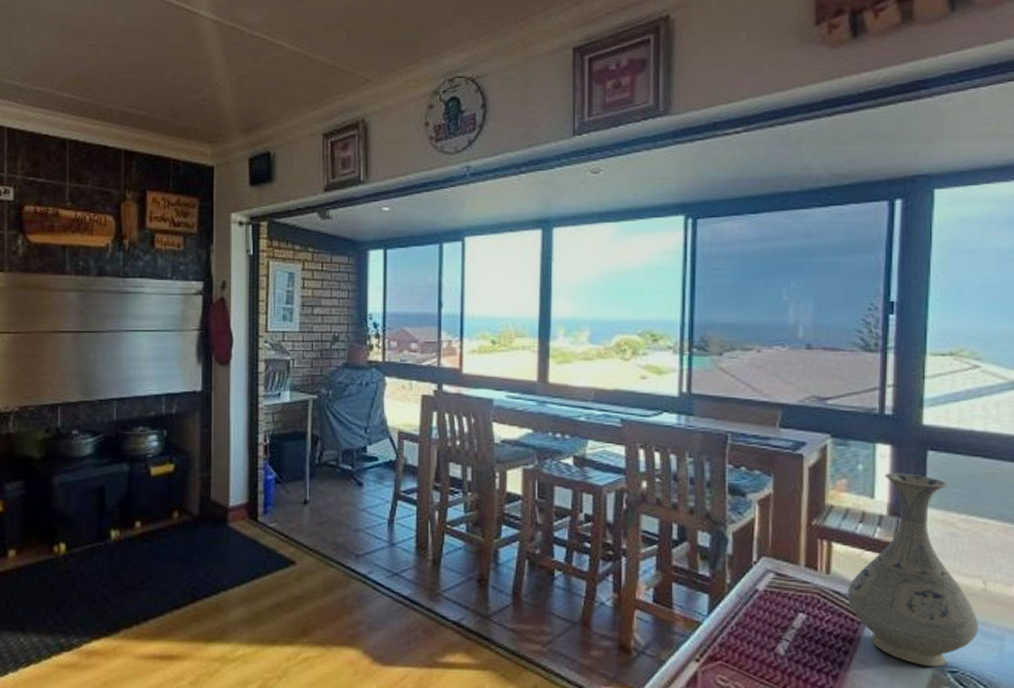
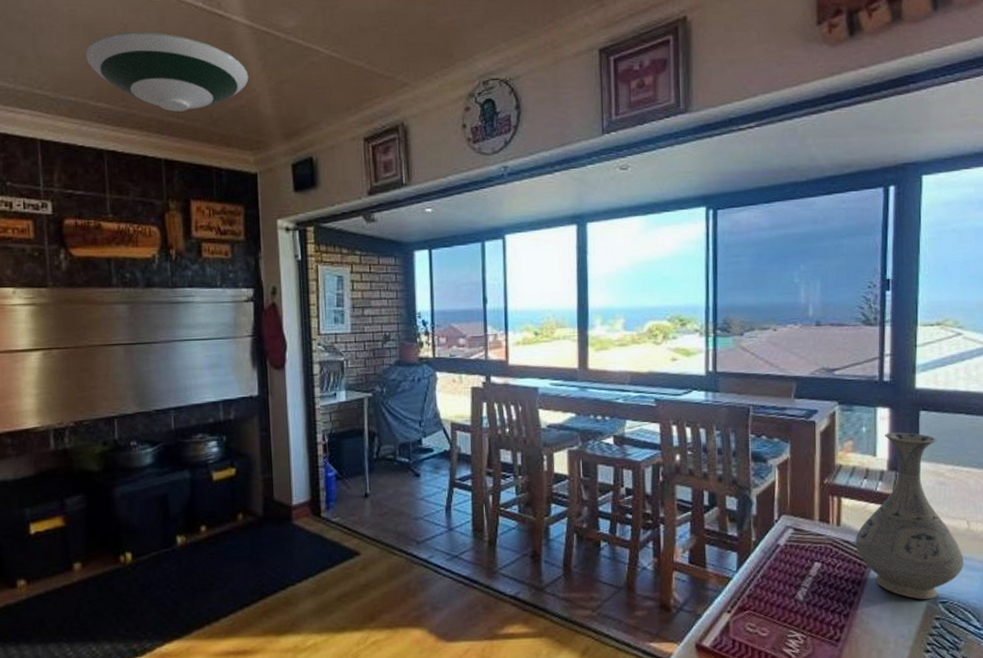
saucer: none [56,25,211,103] -> present [86,32,249,112]

